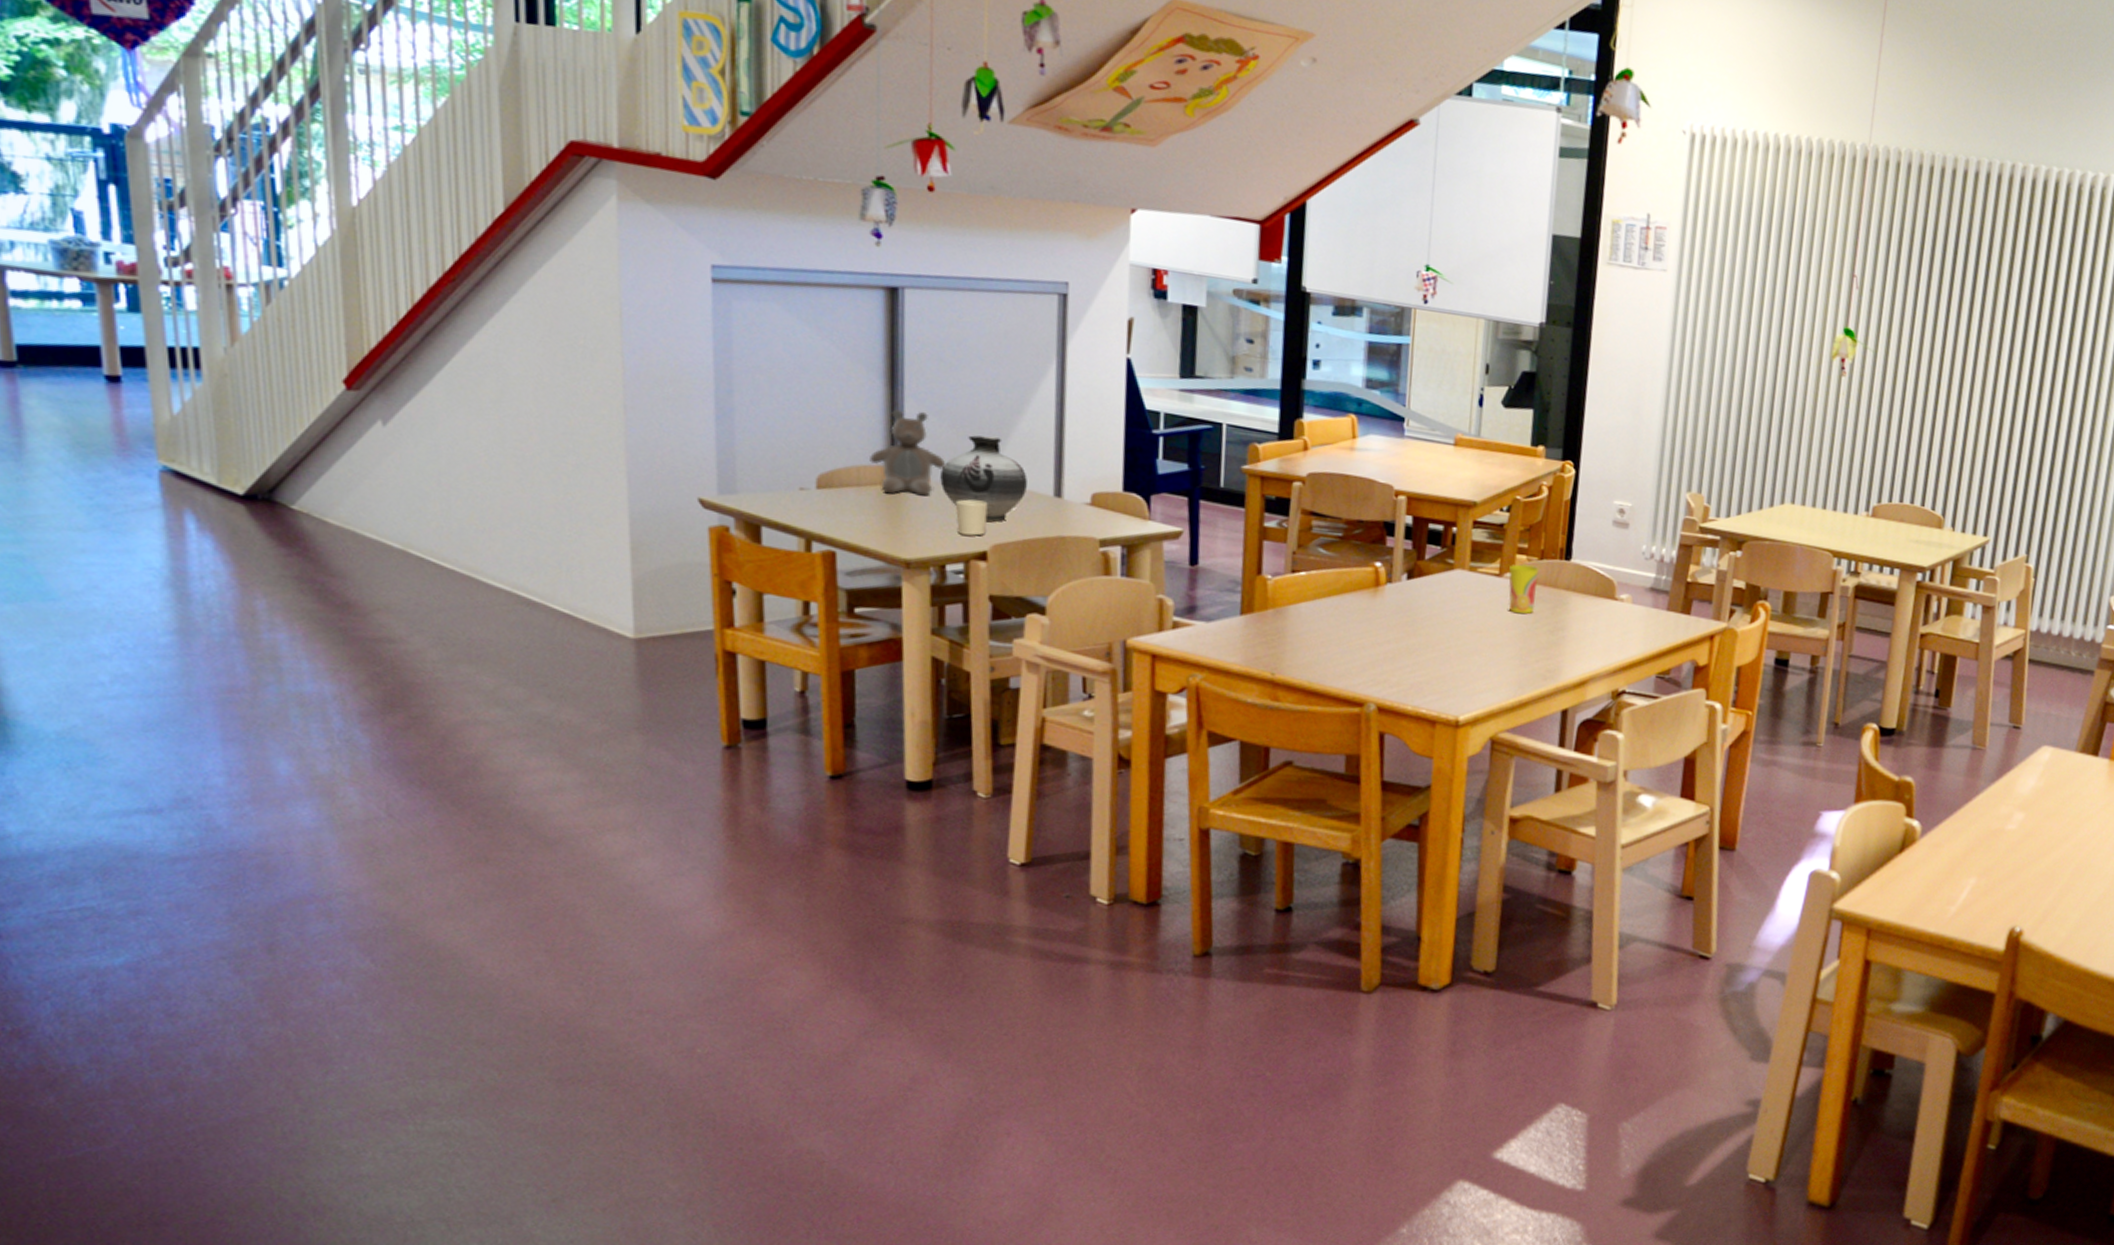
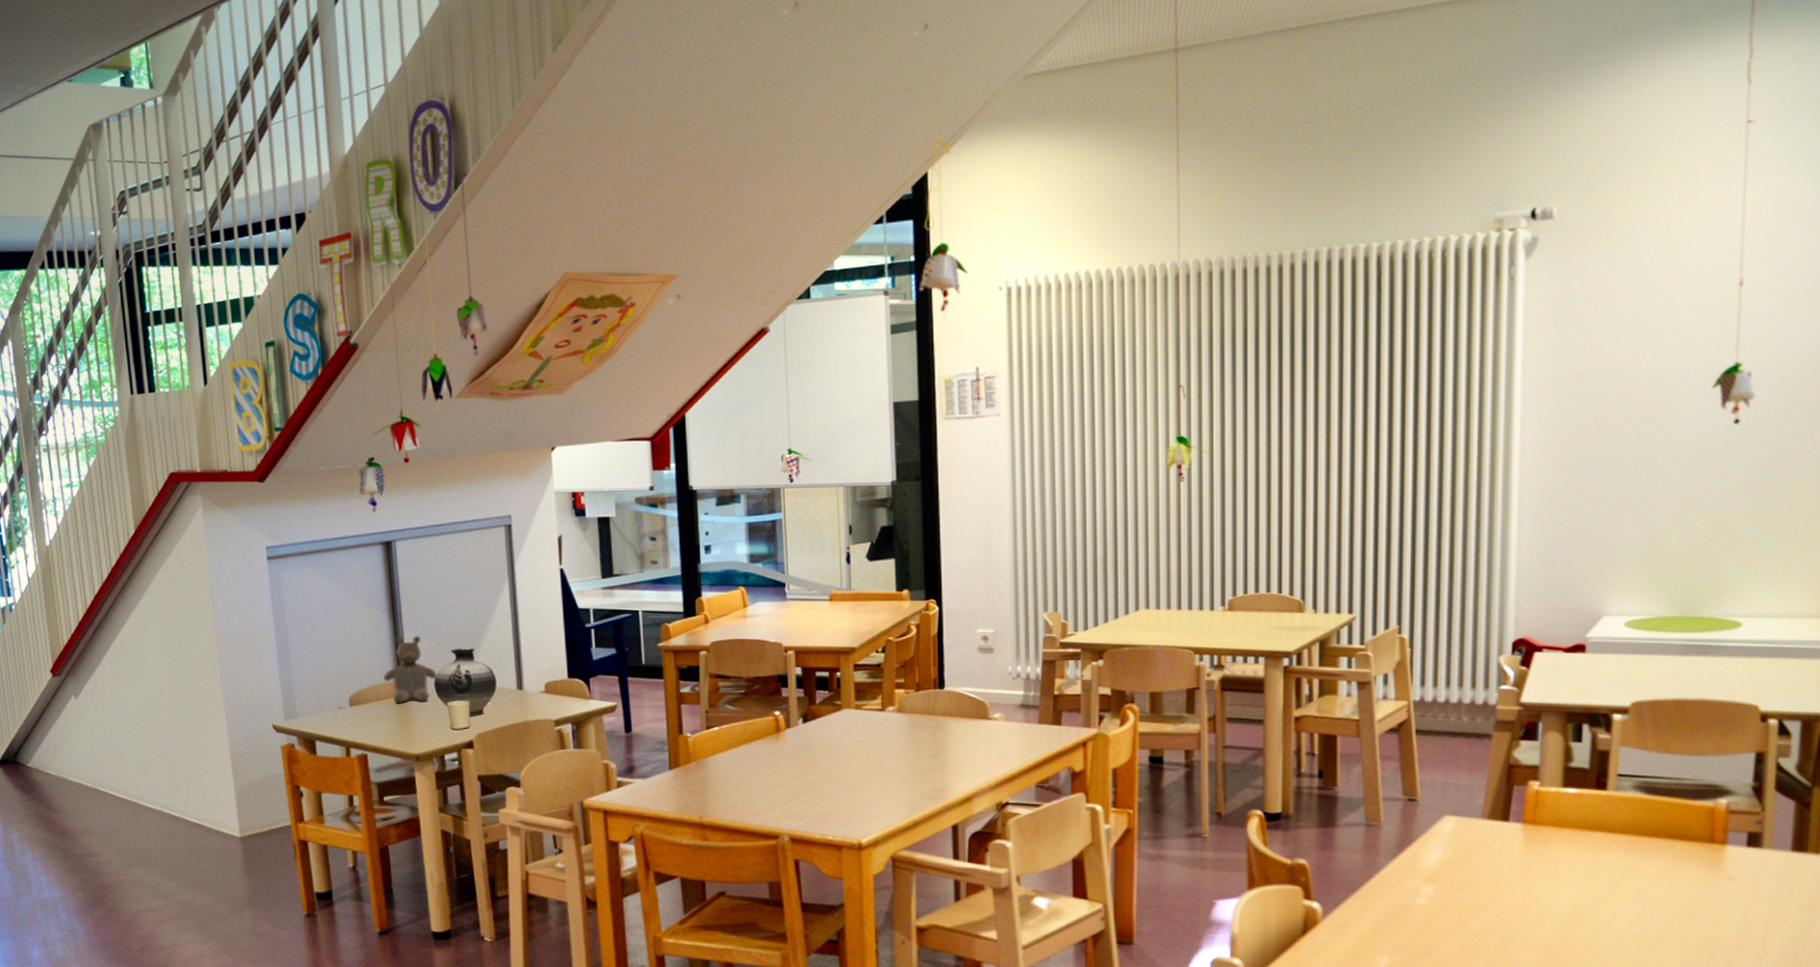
cup: present [1508,564,1539,614] -> none [890,697,917,742]

